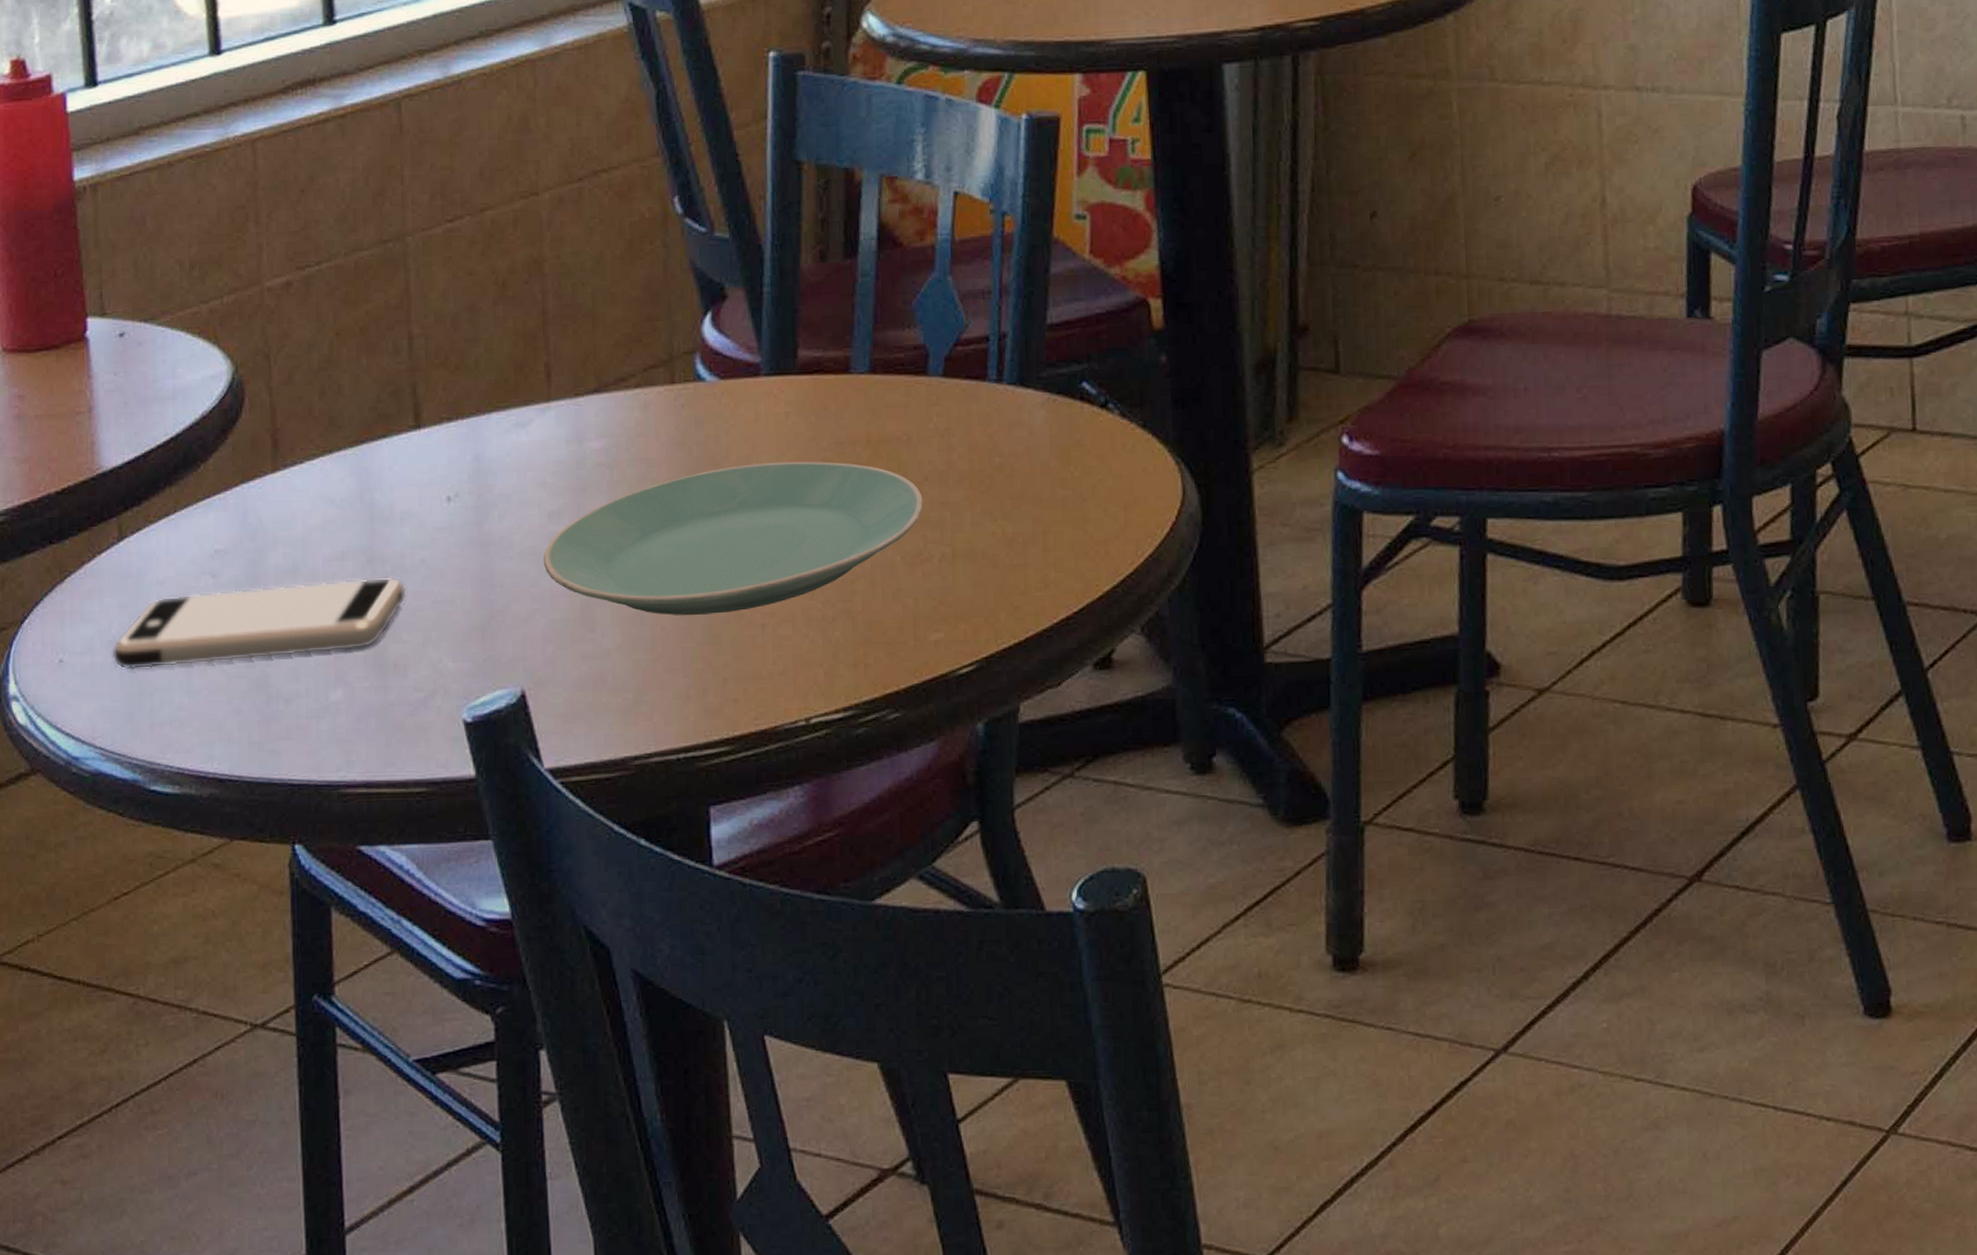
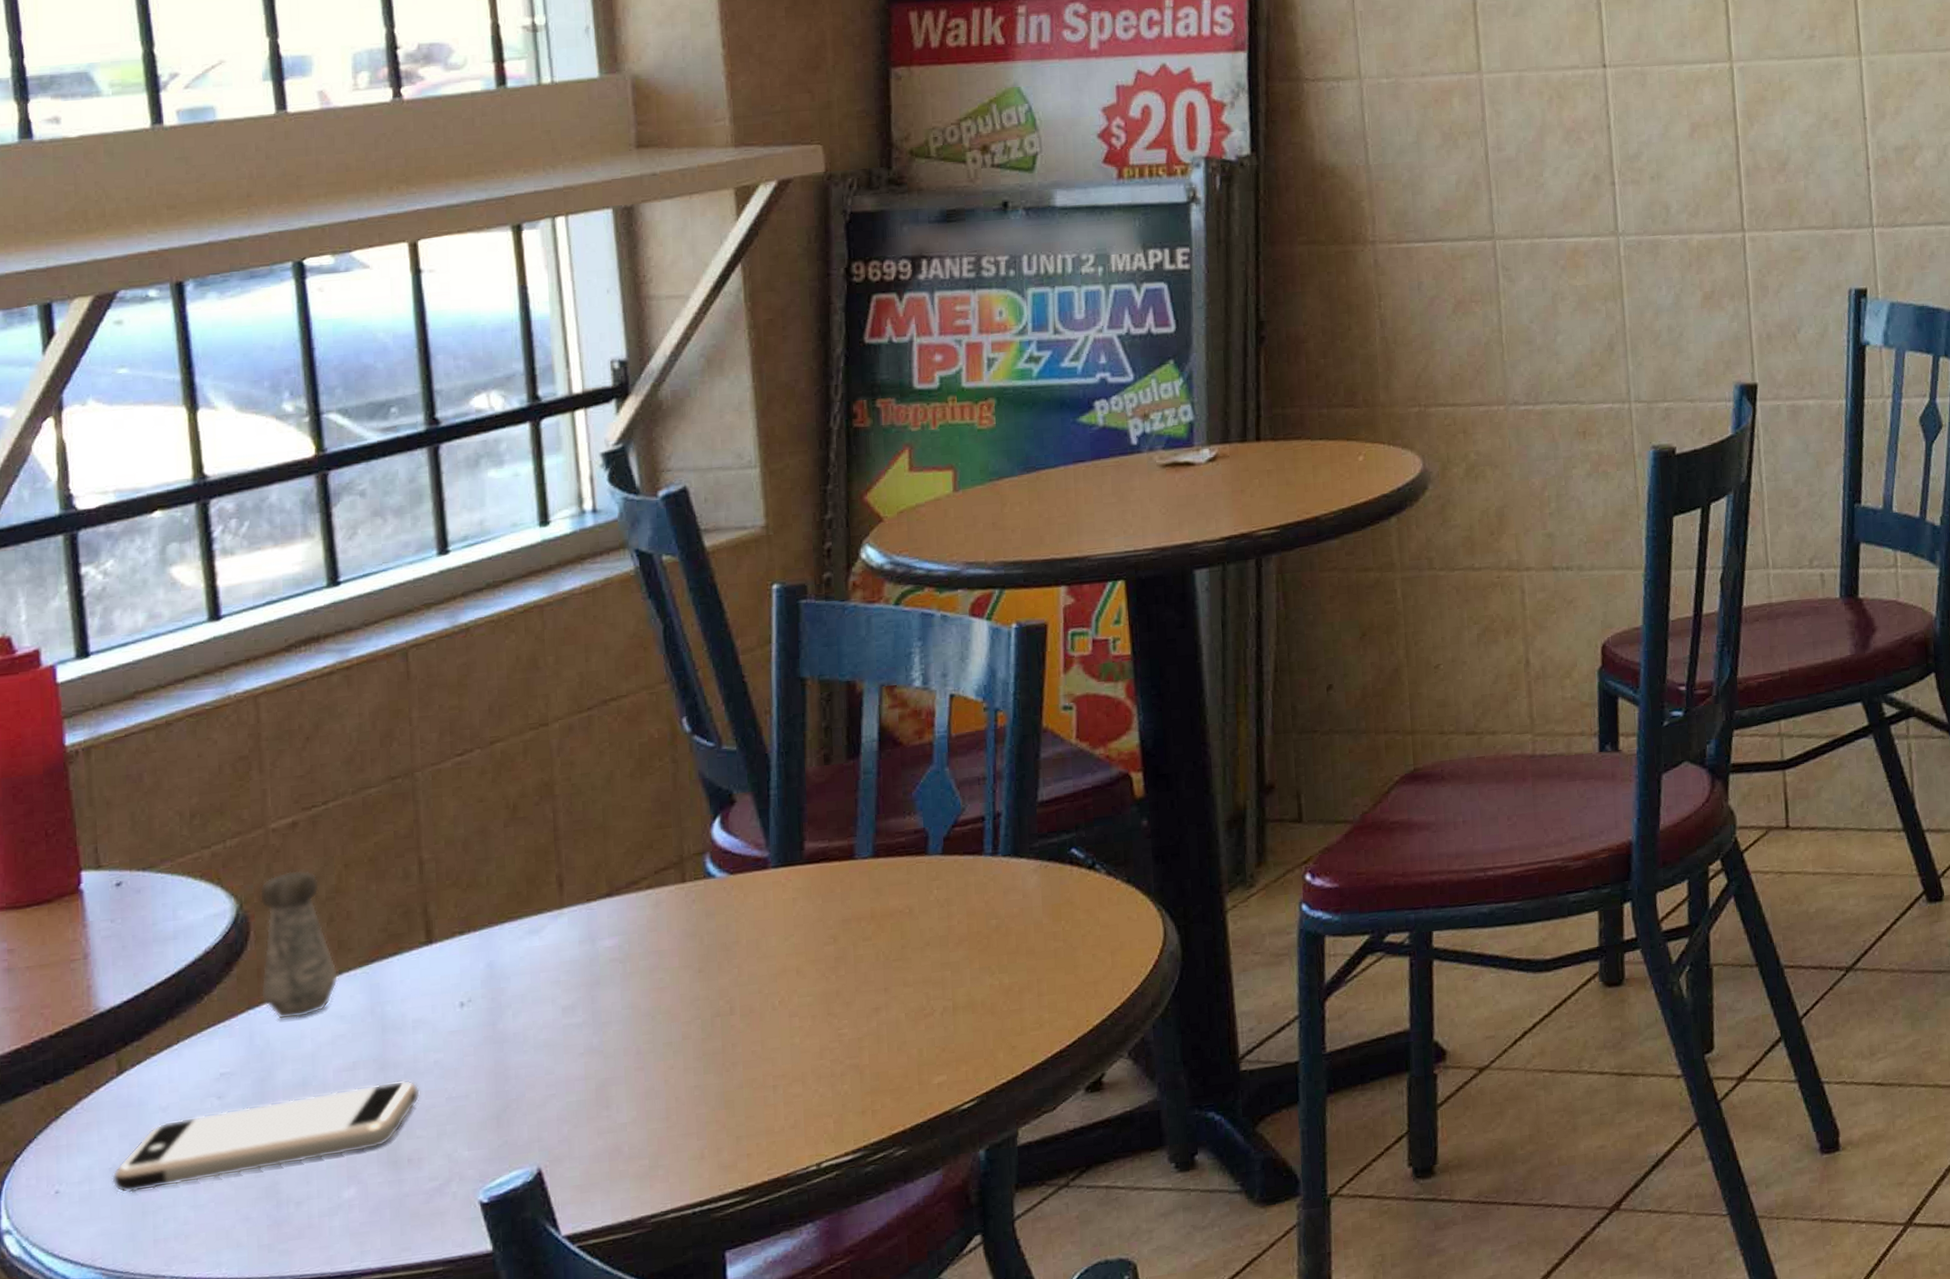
salt shaker: none [254,335,329,498] -> present [259,870,339,1020]
plate: present [543,461,923,616] -> none [557,937,925,1088]

